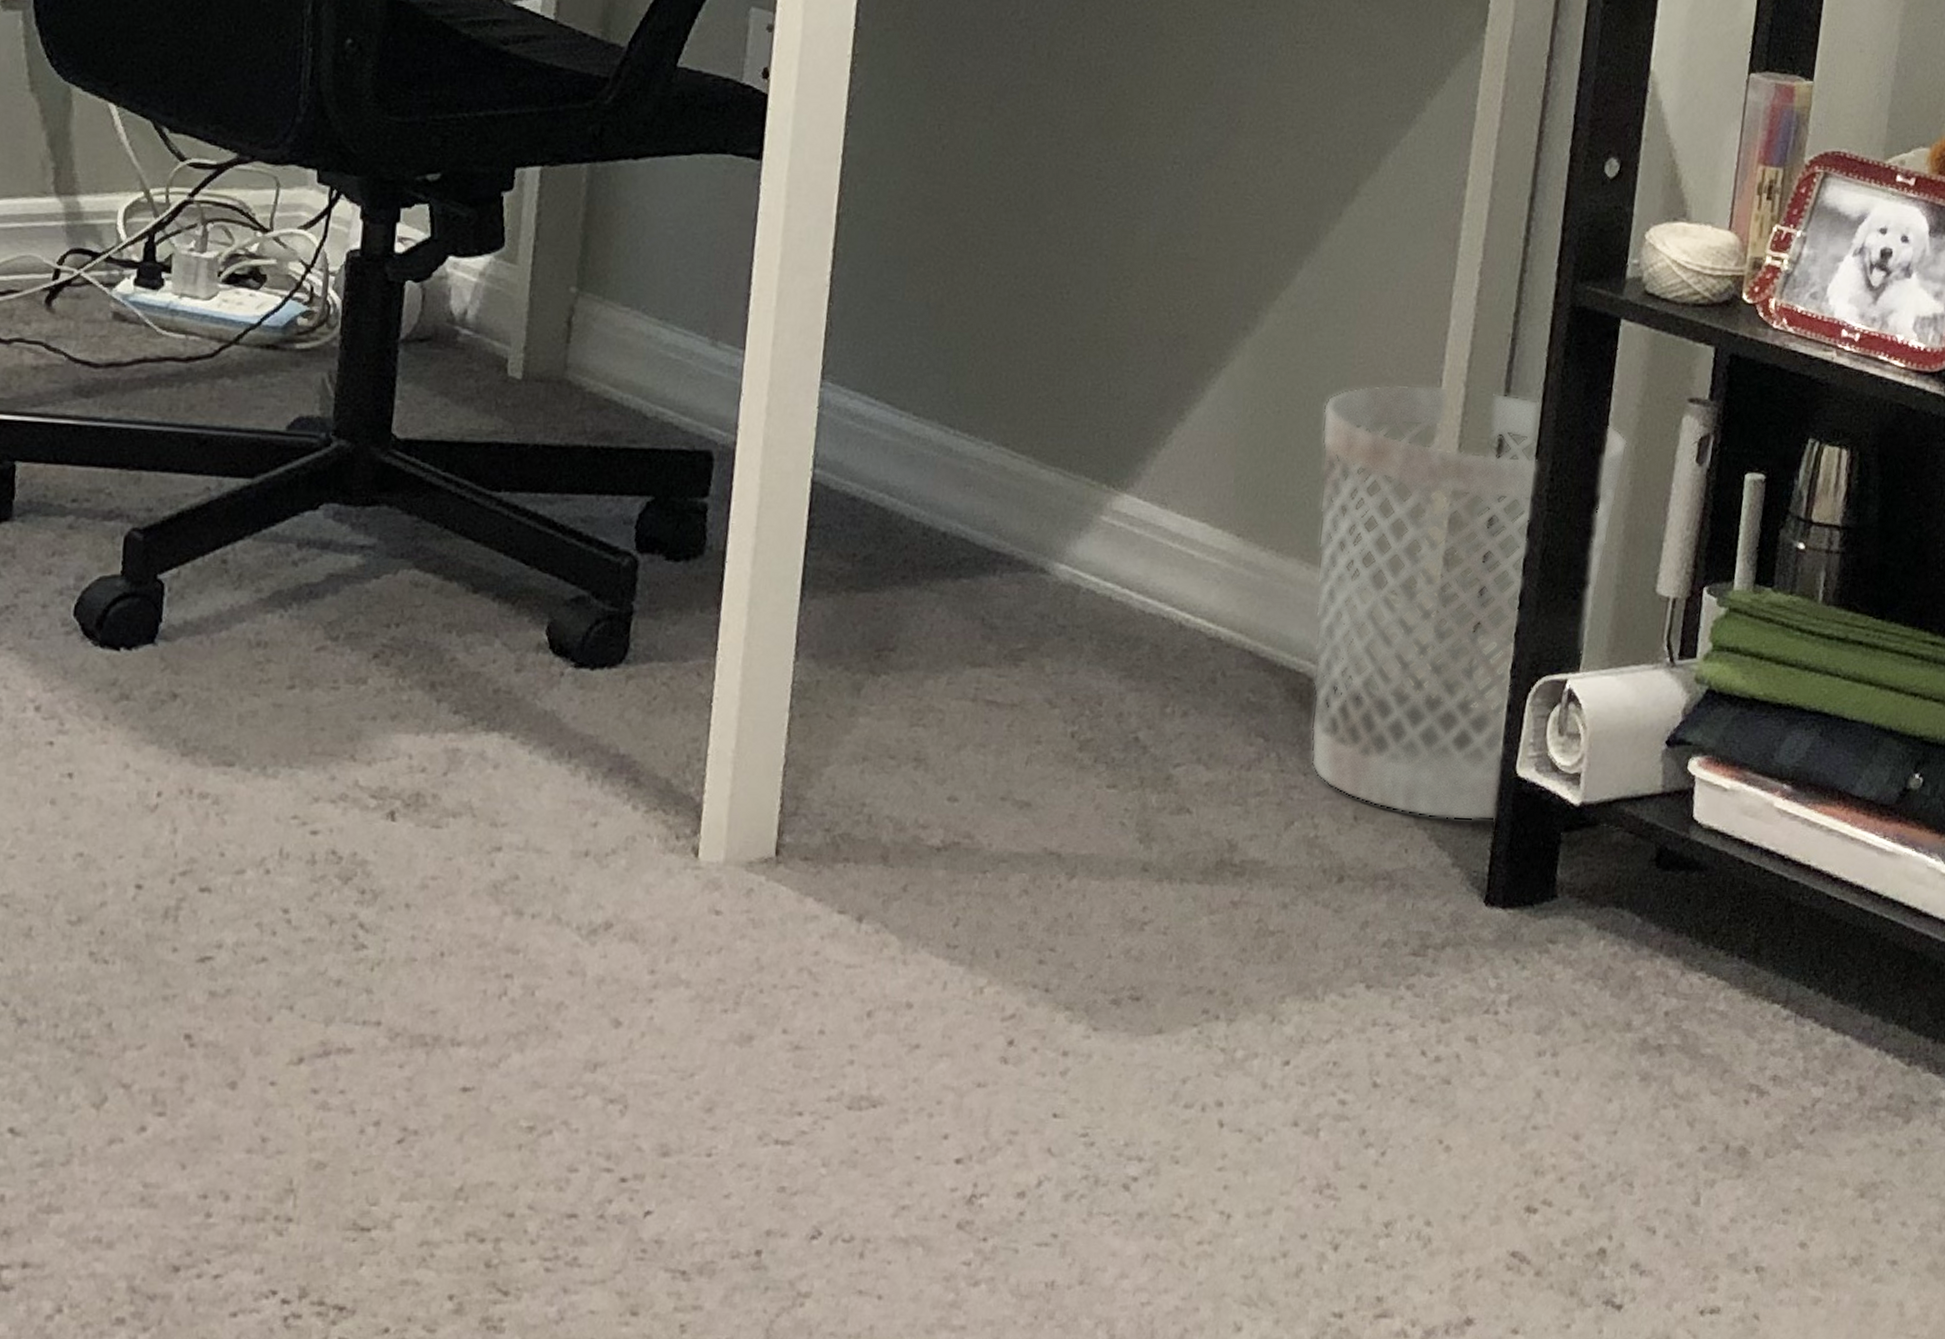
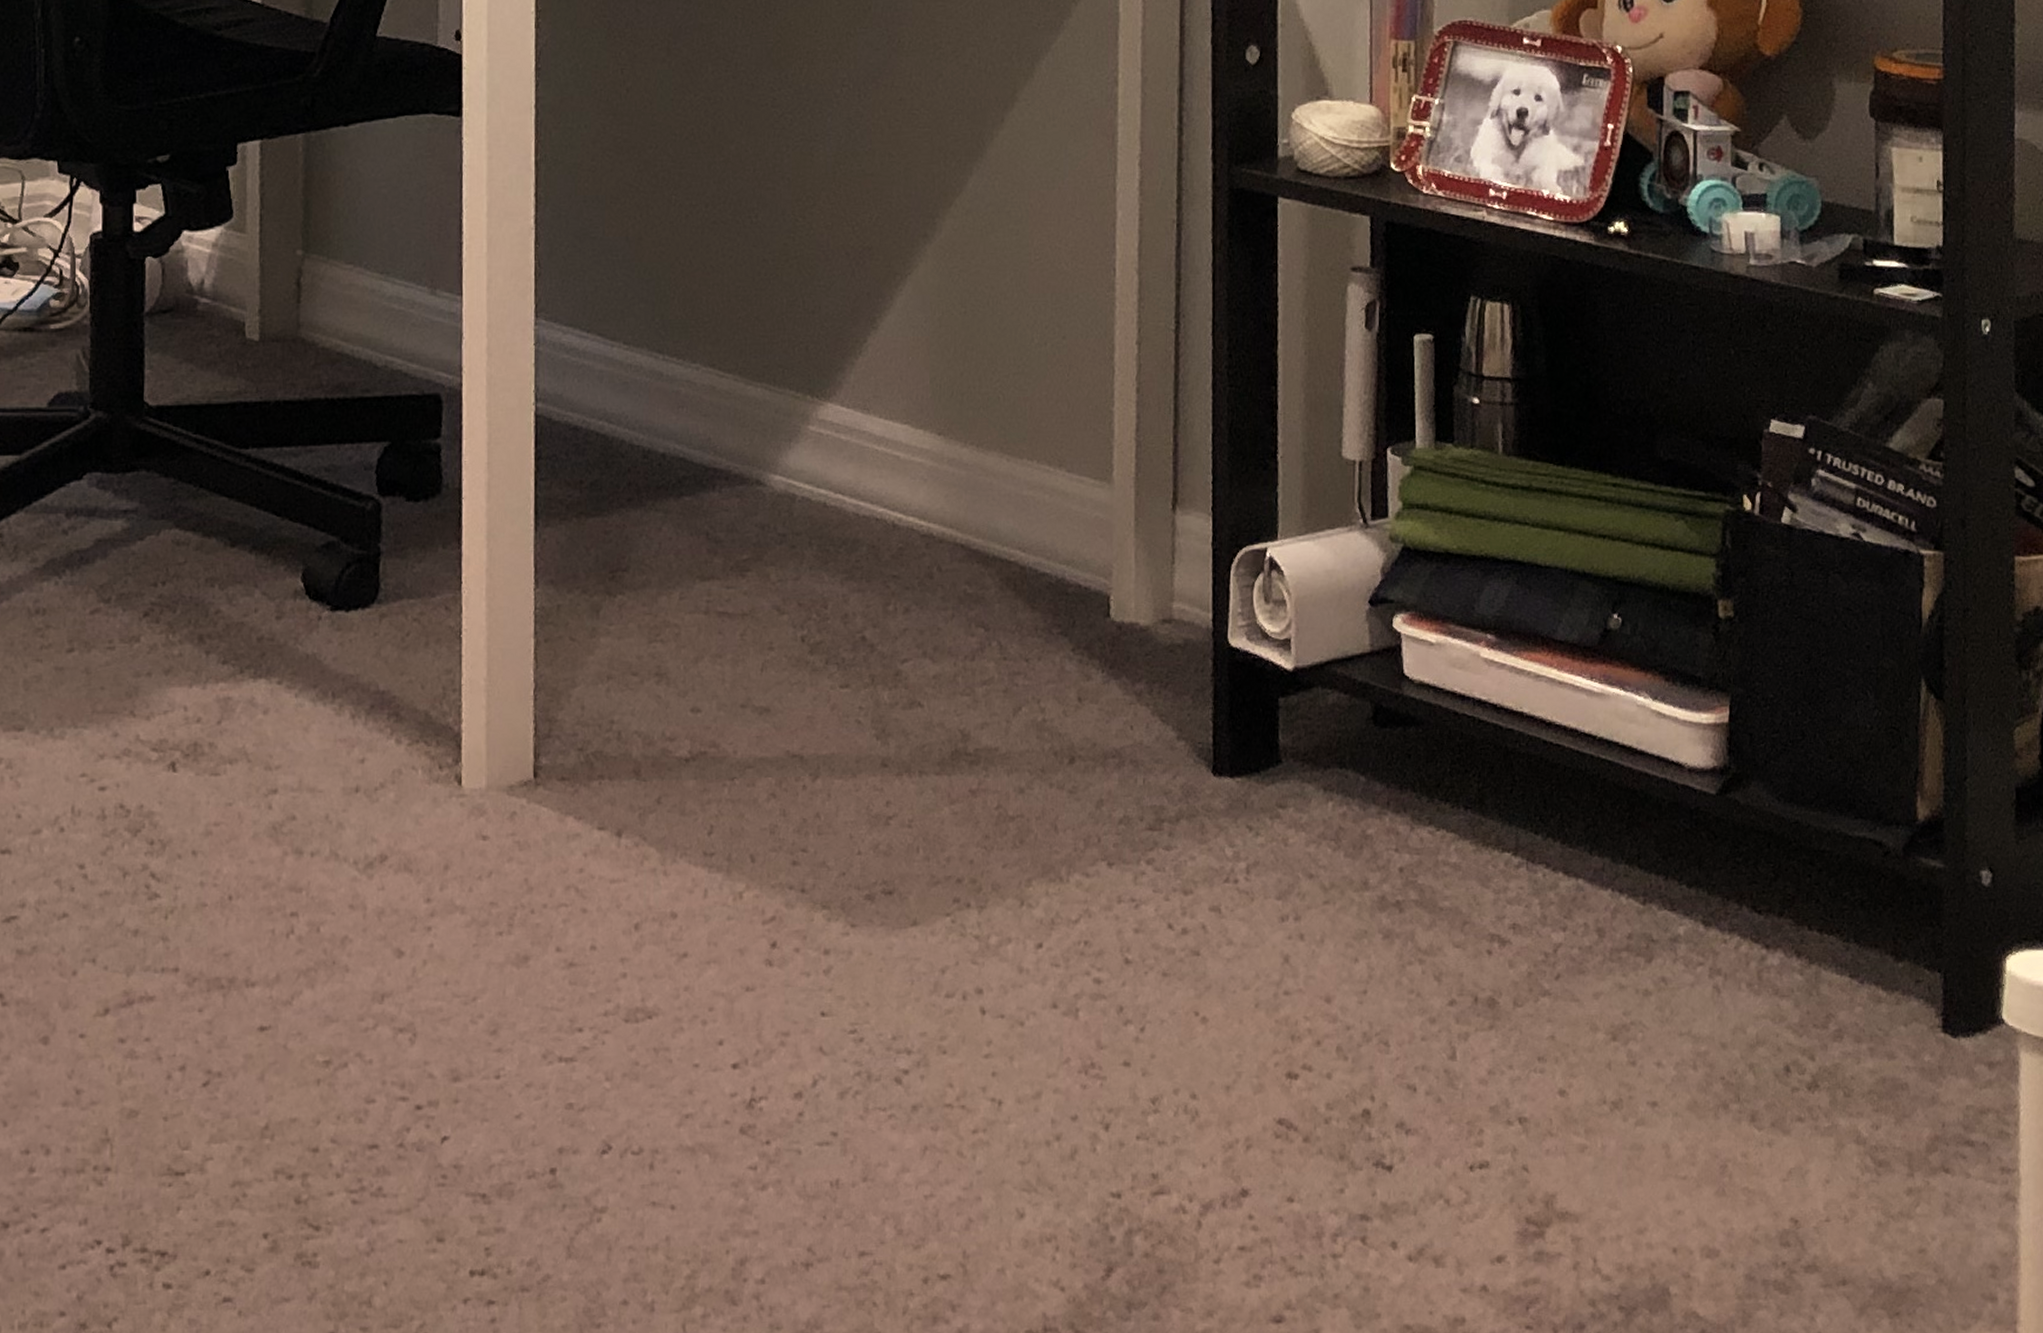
wastebasket: present [1311,384,1628,821] -> none [1006,276,1298,694]

